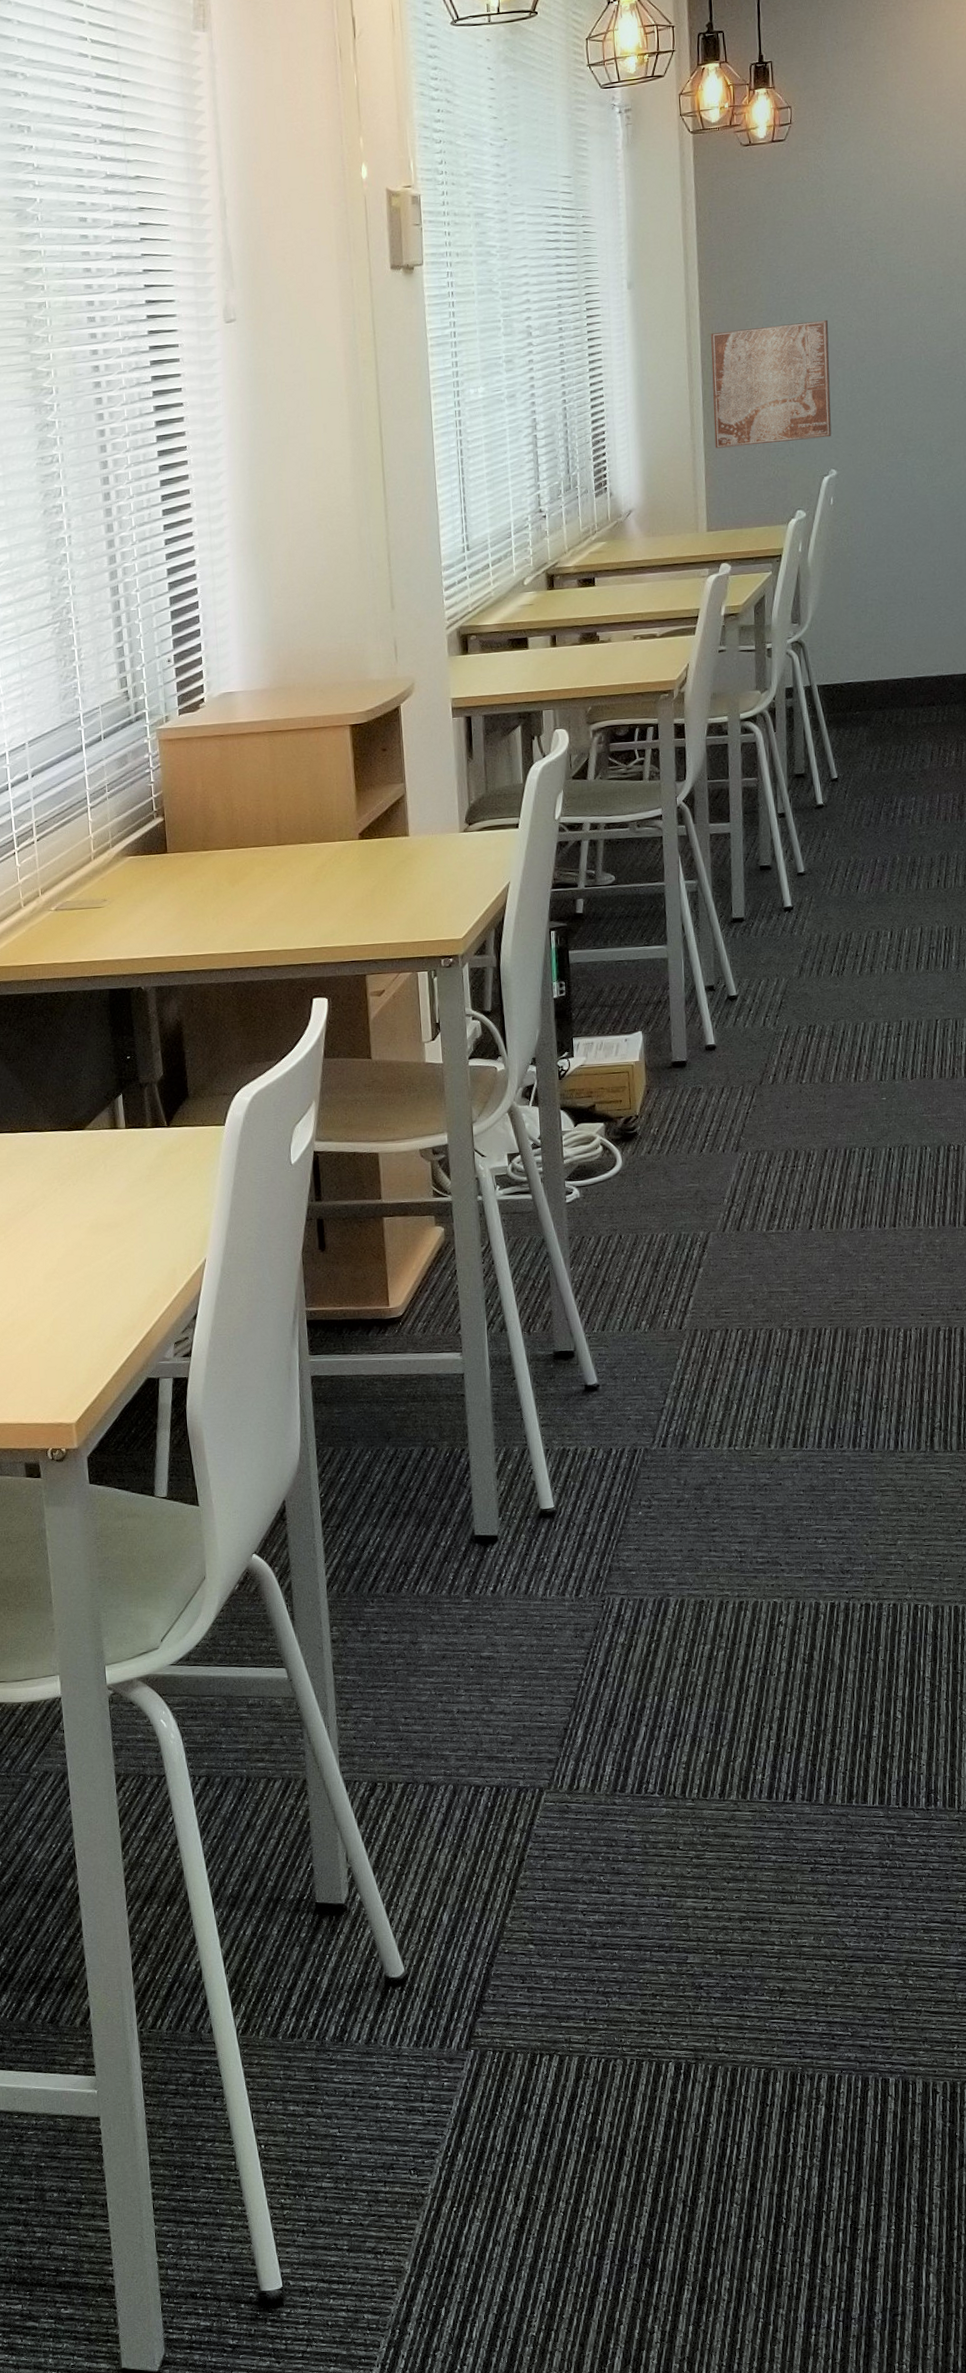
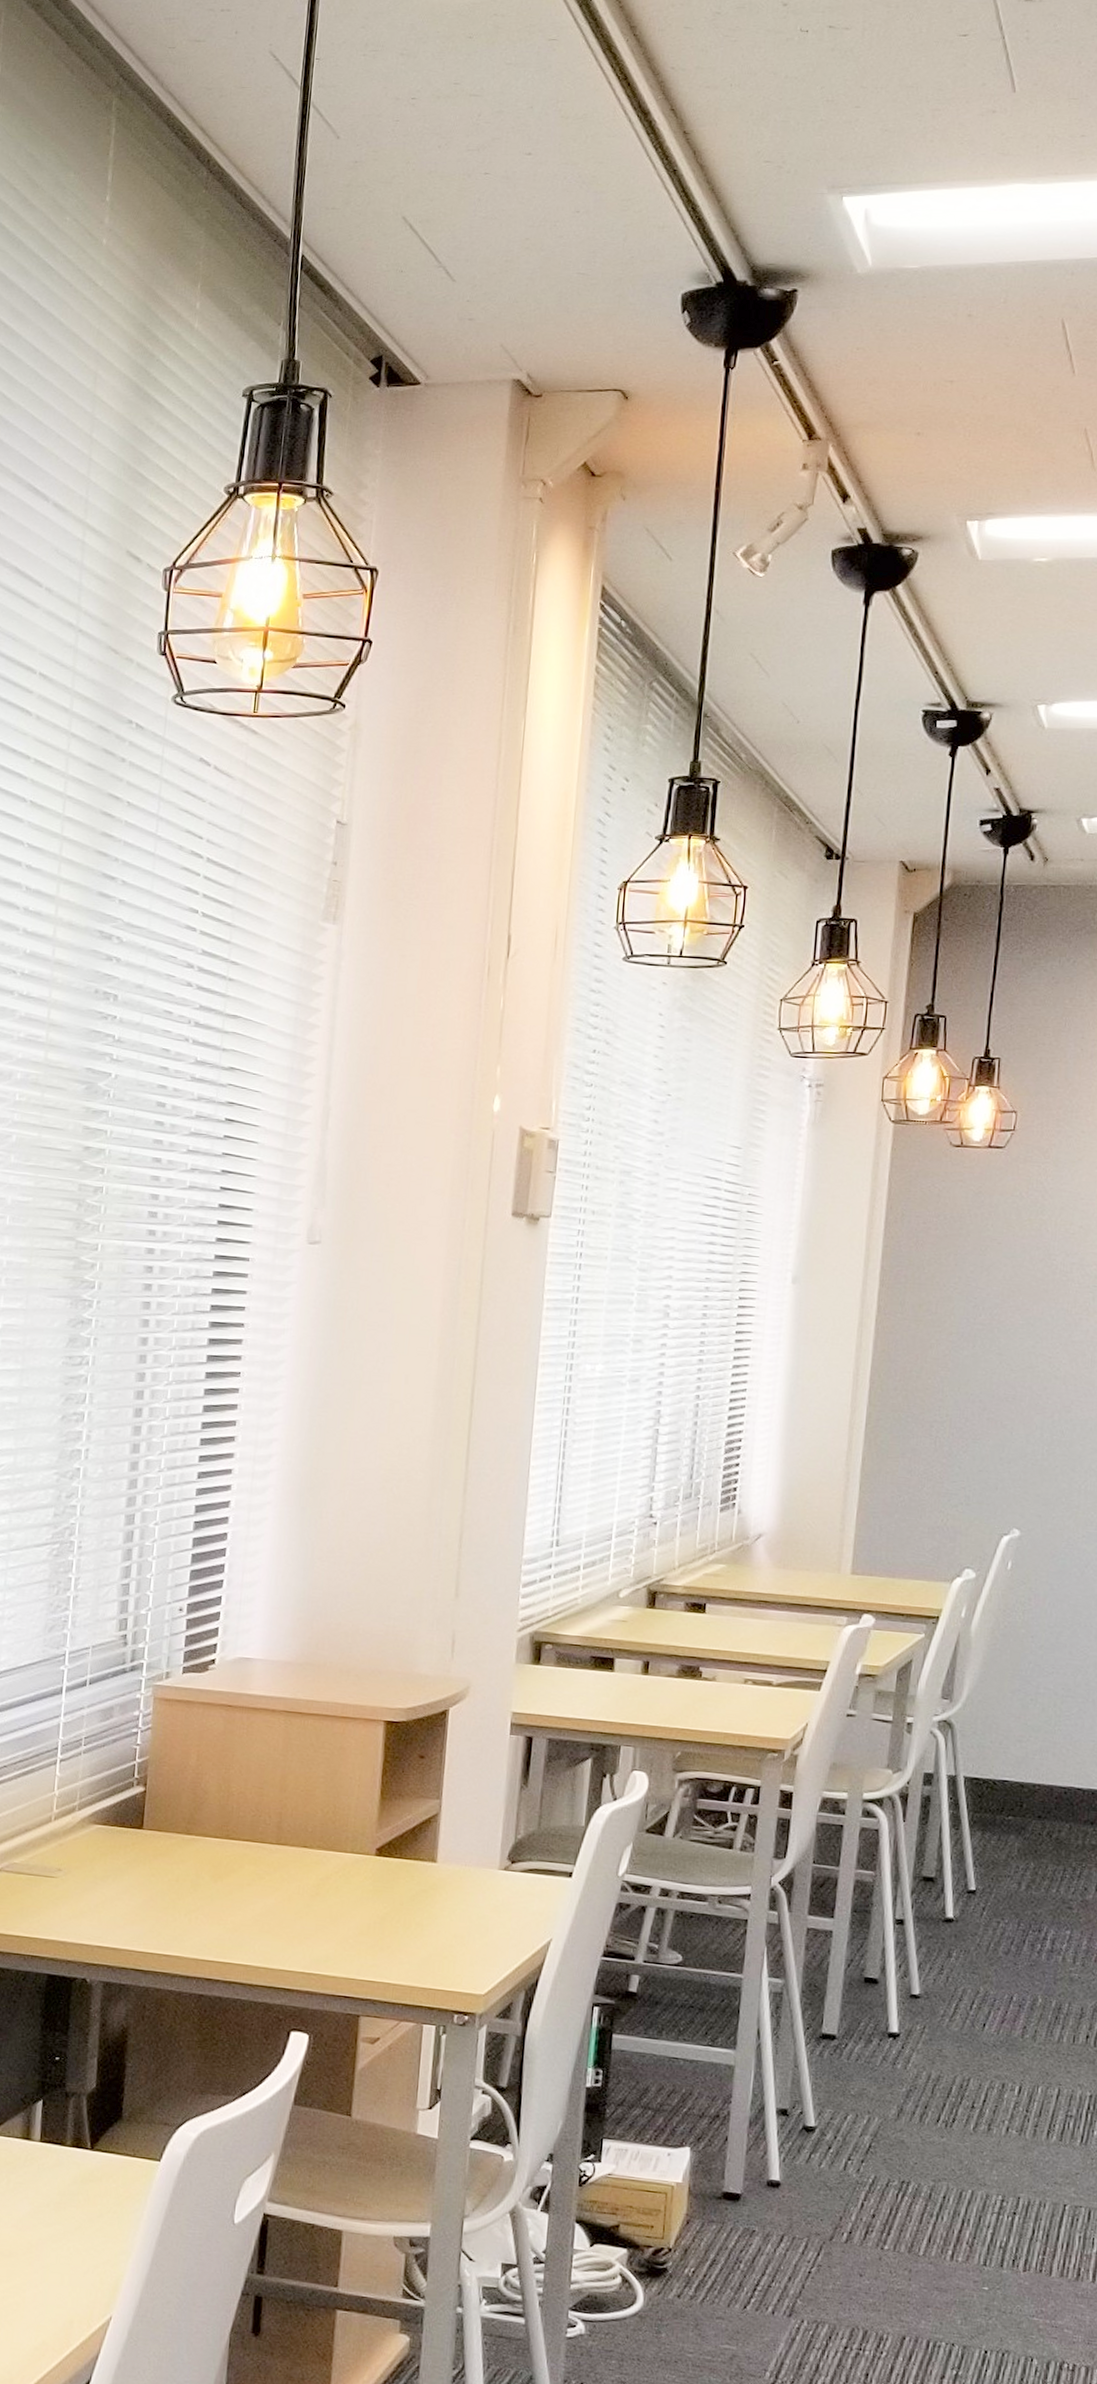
wall art: present [711,319,832,449] -> none [874,1350,1032,1492]

